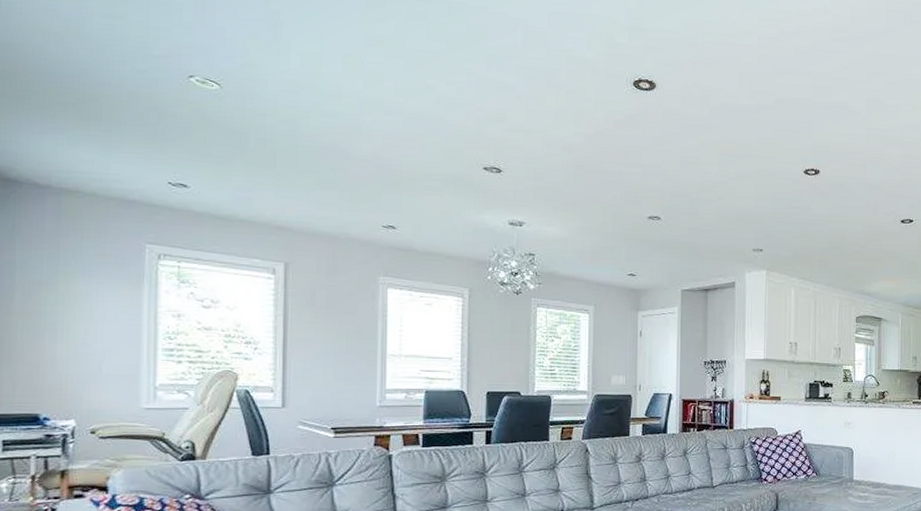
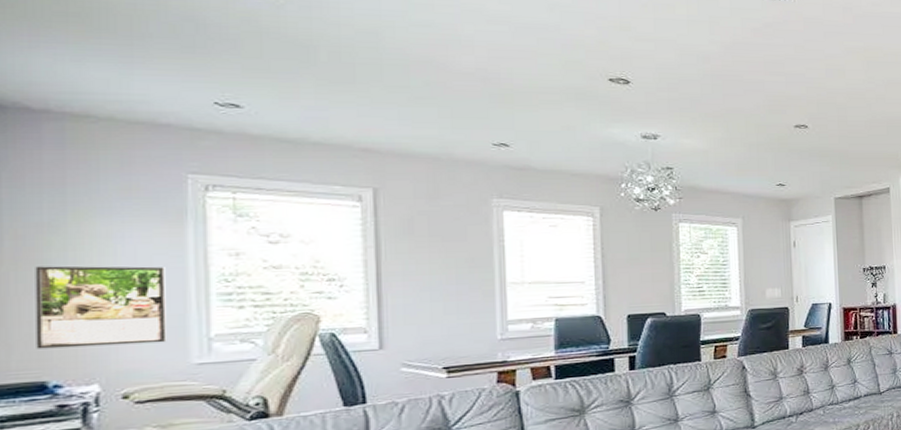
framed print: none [33,317,126,388] -> present [35,266,167,349]

